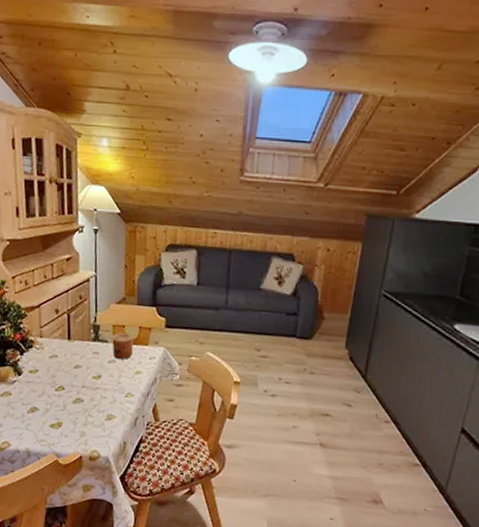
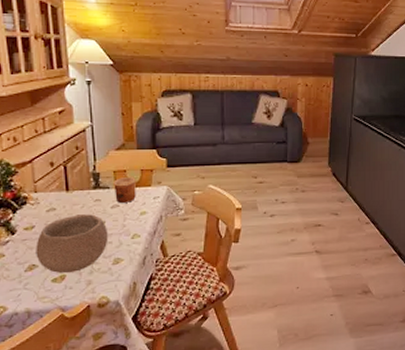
bowl: none [38,364,104,422] -> present [36,214,108,274]

